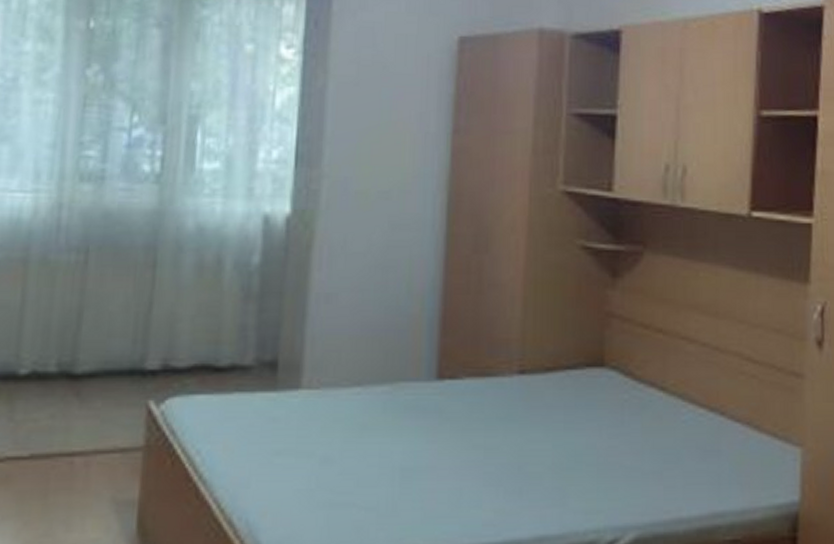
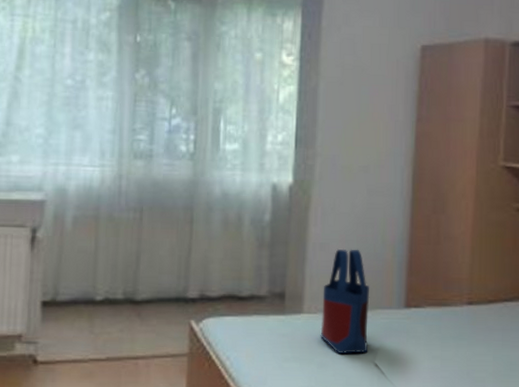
tote bag: none [324,300,391,445] -> present [320,248,370,355]

